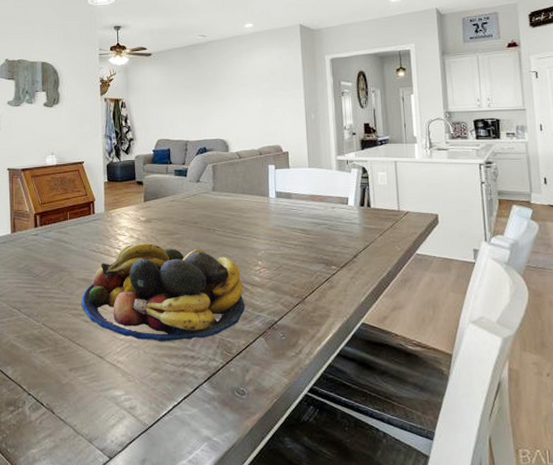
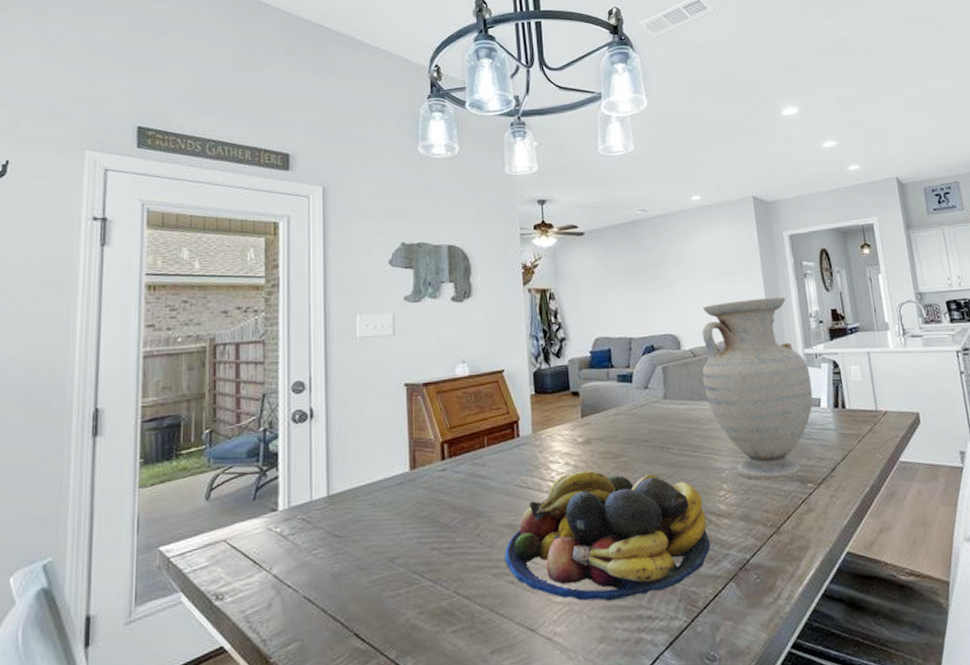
vase: none [246,111,342,261] -> present [702,297,813,481]

